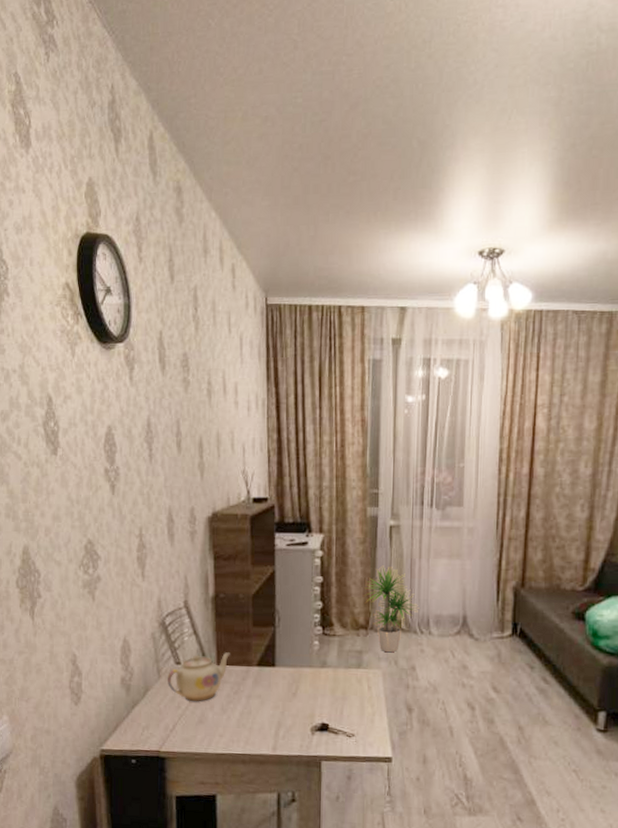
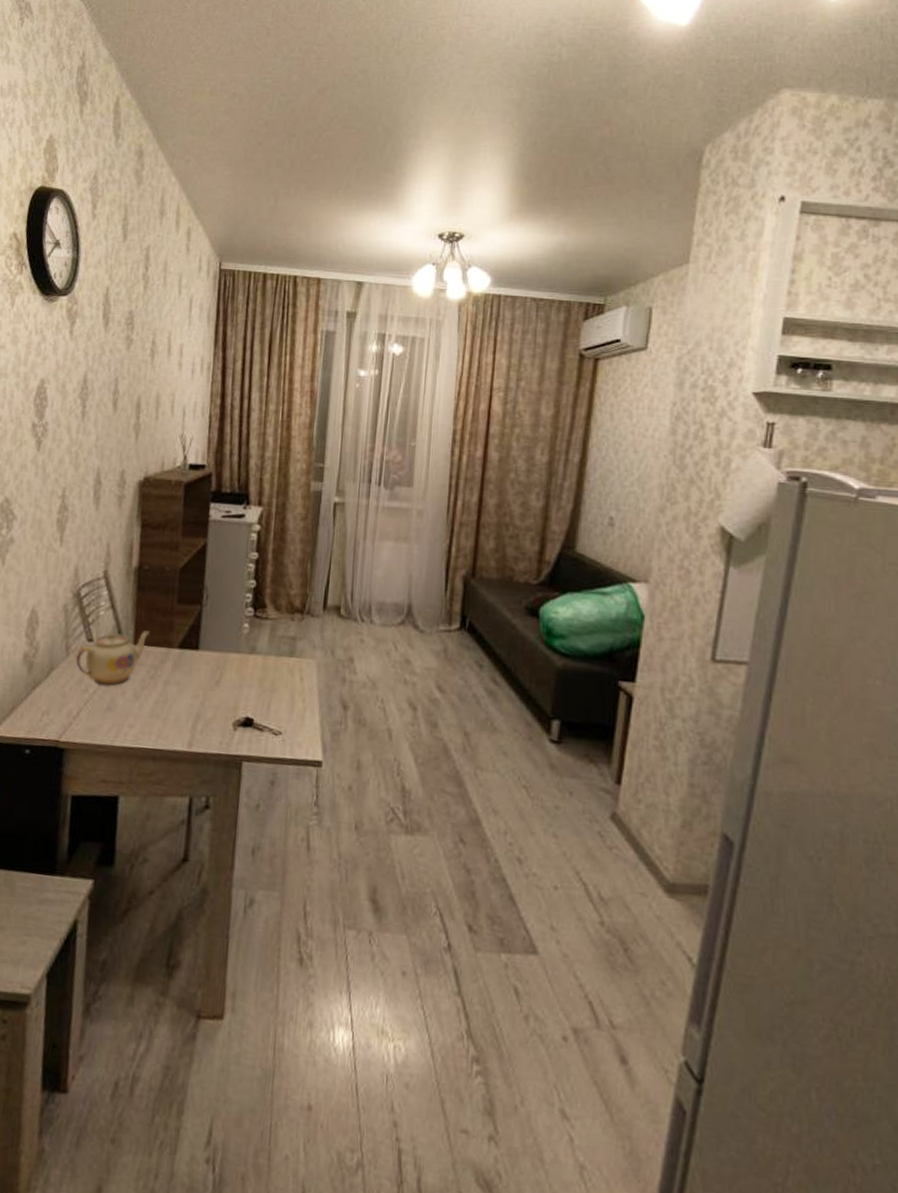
potted plant: present [364,567,417,653] -> none [301,546,359,641]

